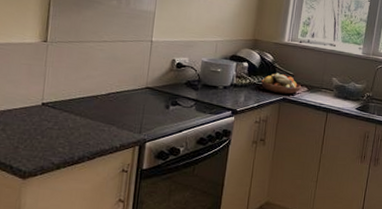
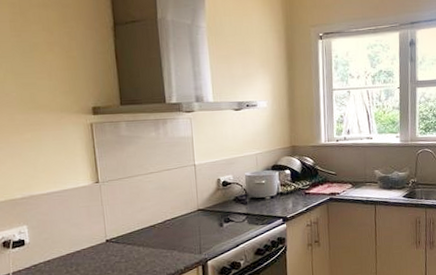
fruit bowl: present [260,73,301,95] -> none [305,174,345,195]

